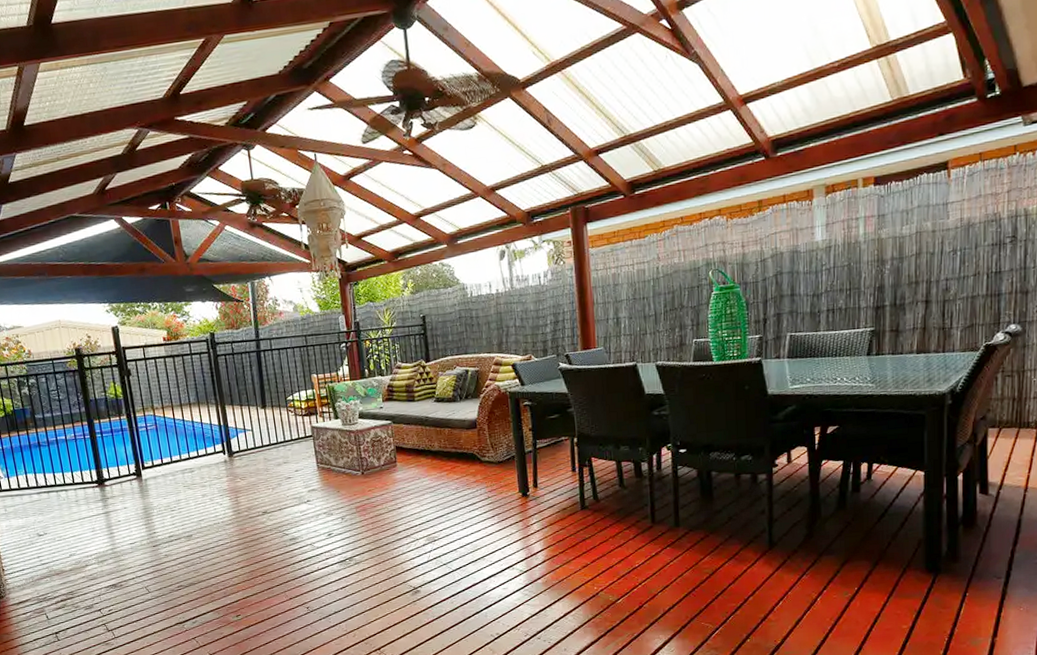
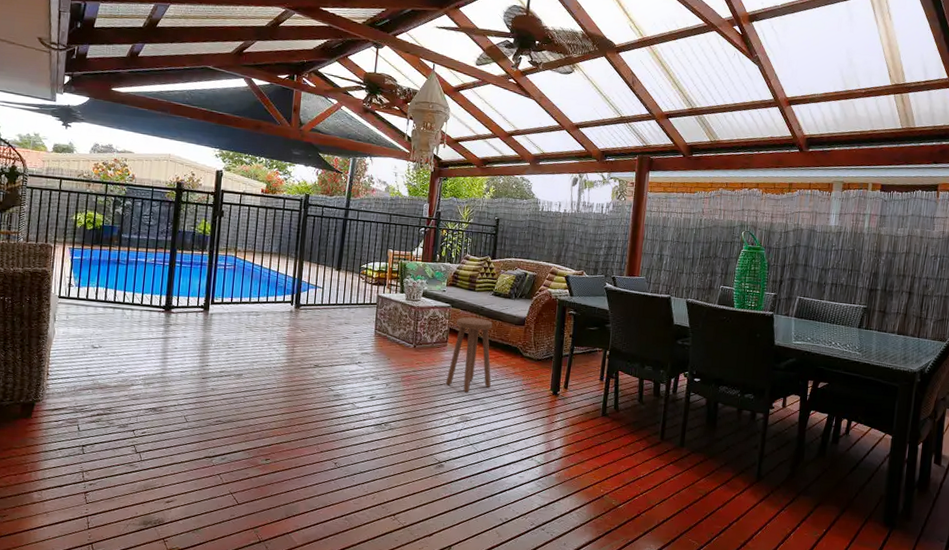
stool: none [402,429,454,512] -> present [445,317,493,393]

